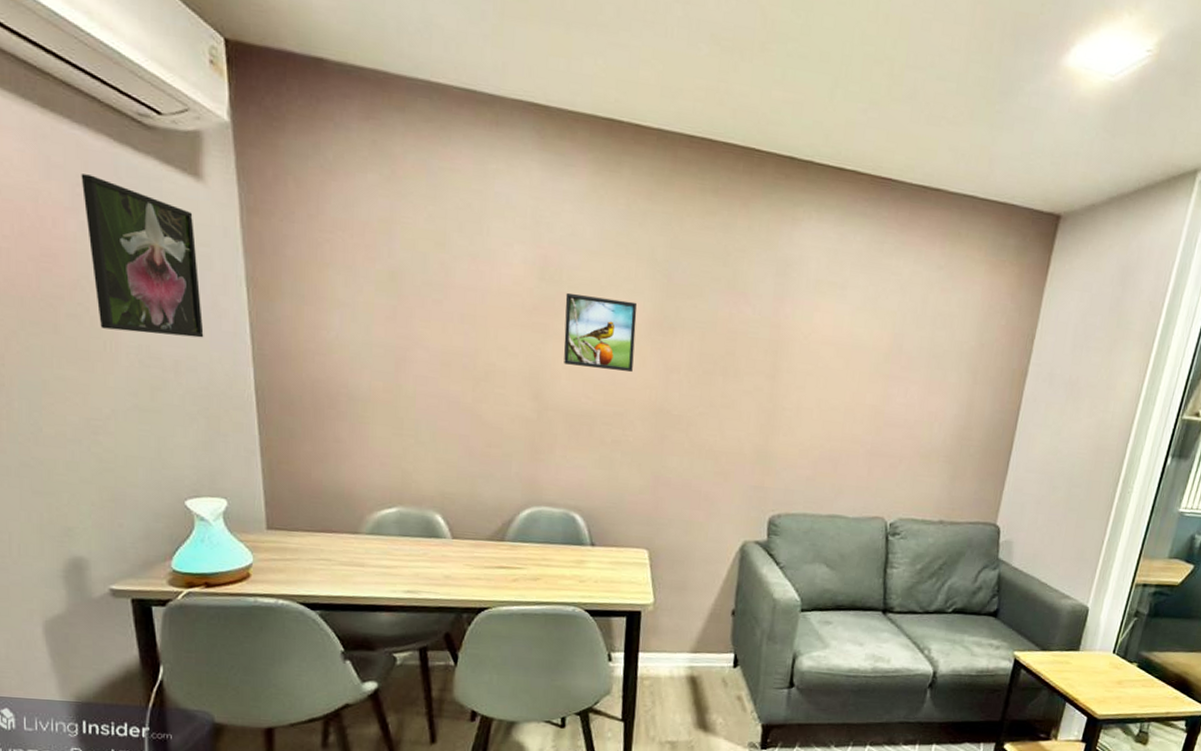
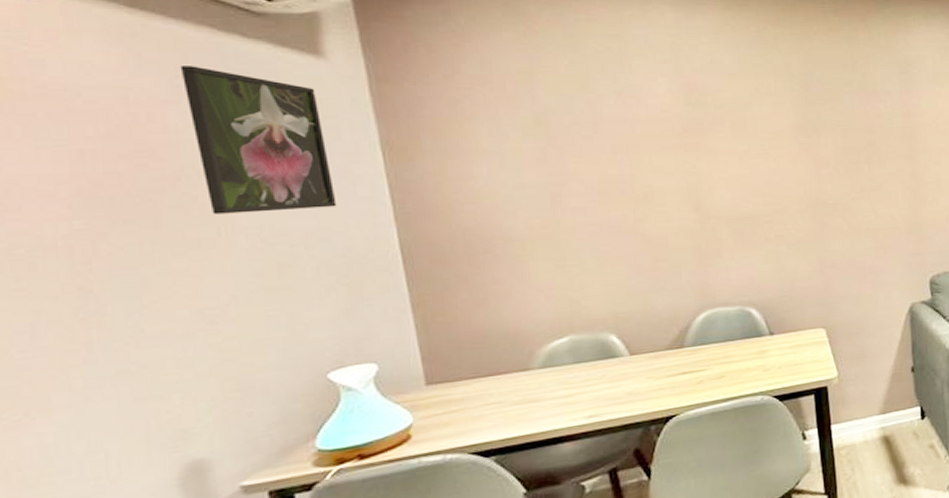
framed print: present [563,292,637,372] -> none [713,112,785,175]

